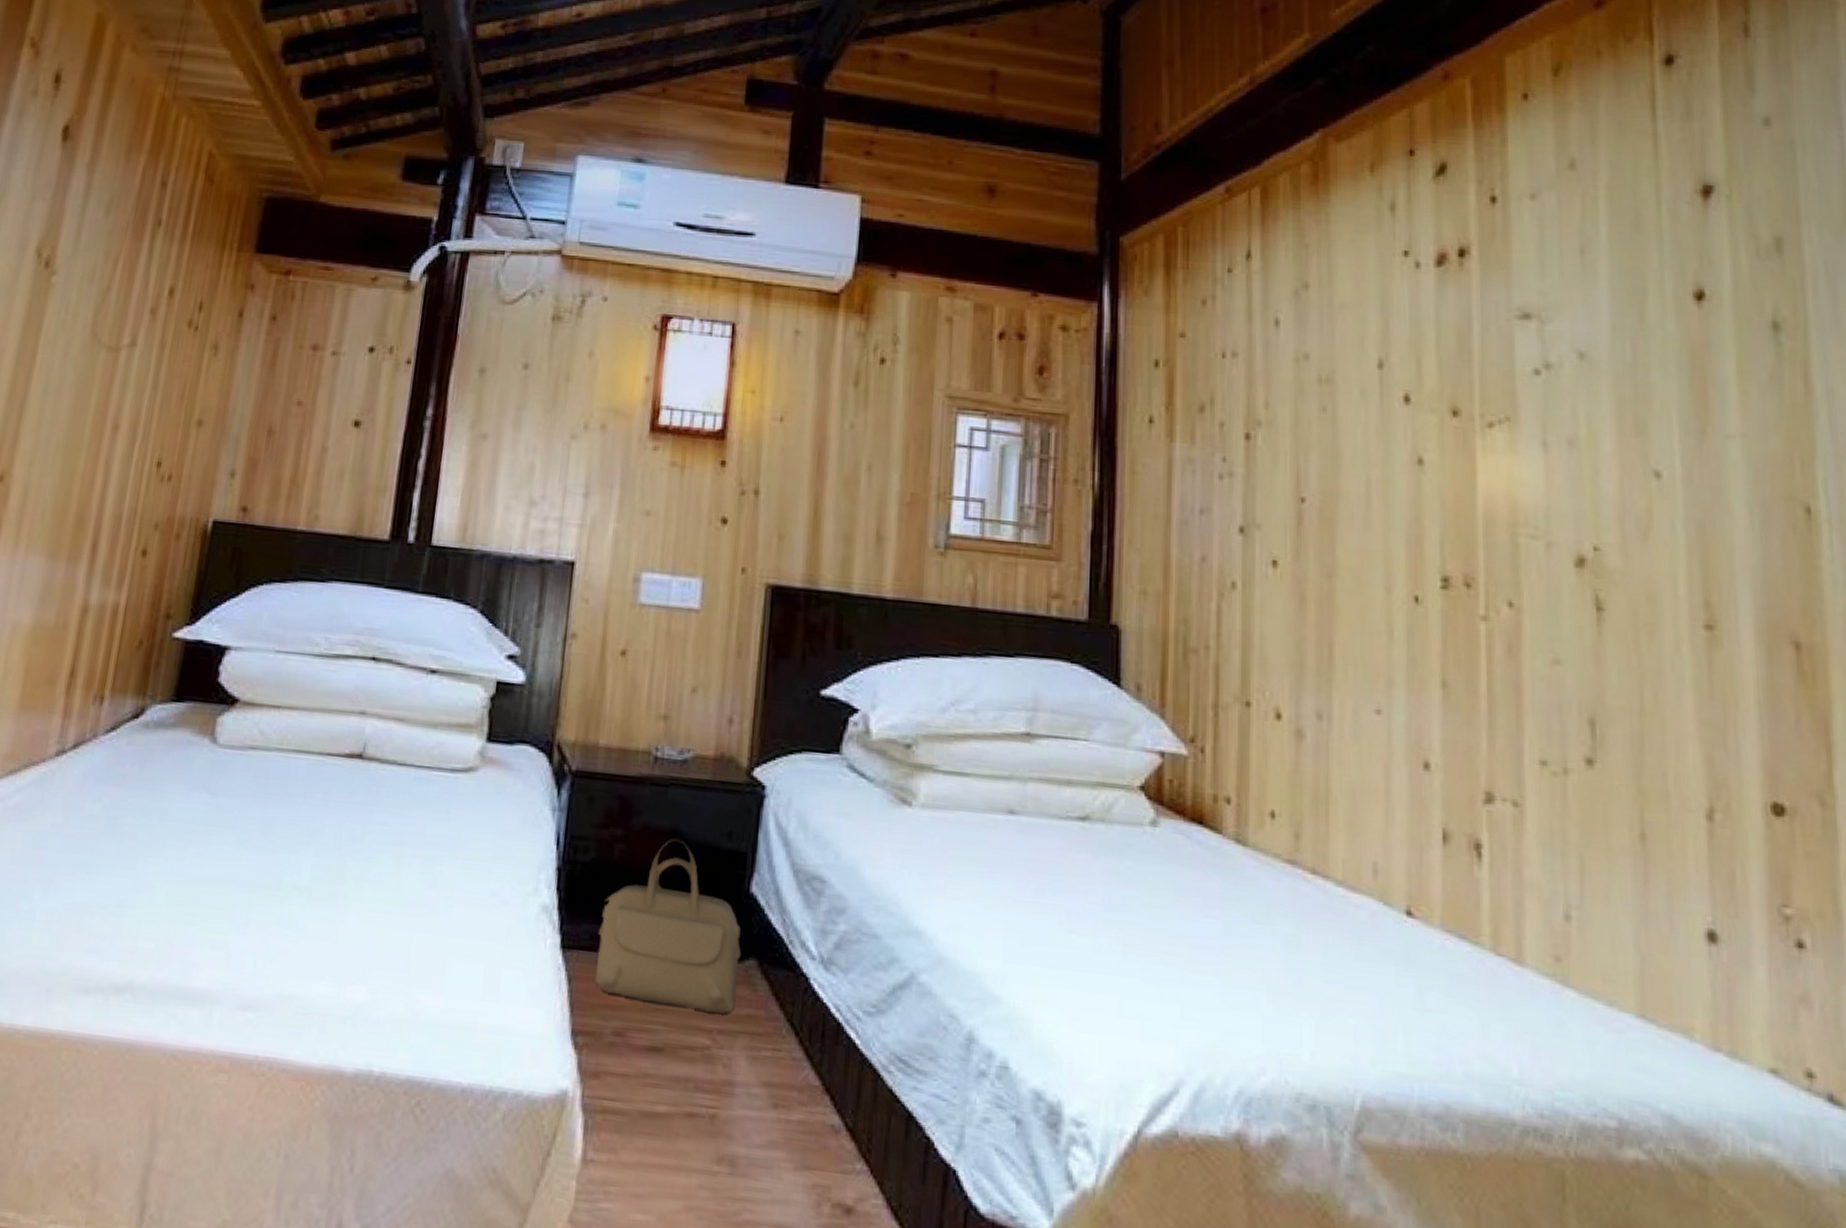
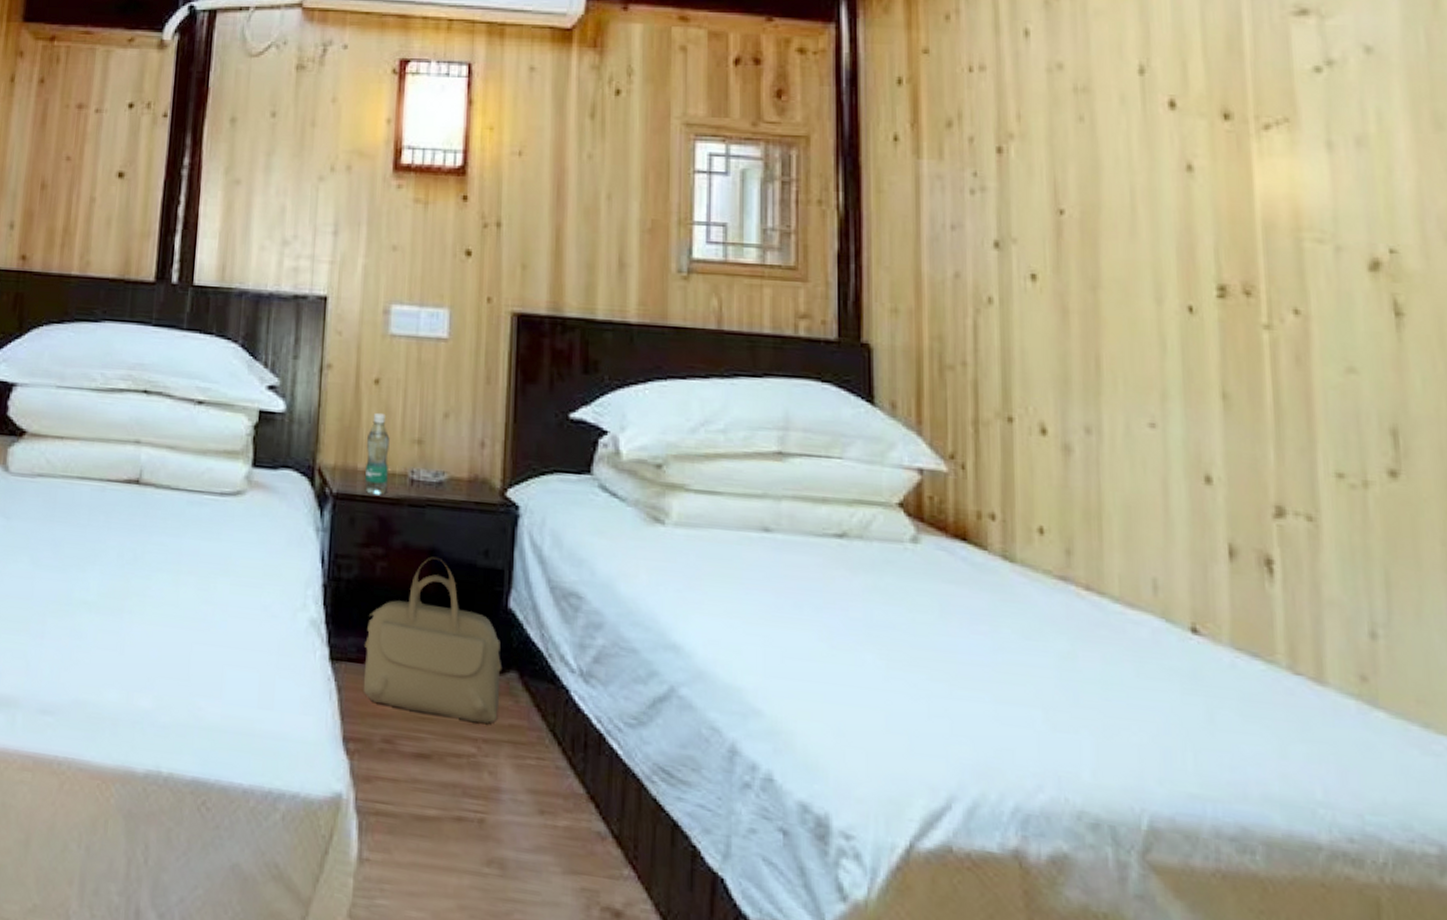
bottle: none [606,685,635,774] -> present [365,412,390,496]

